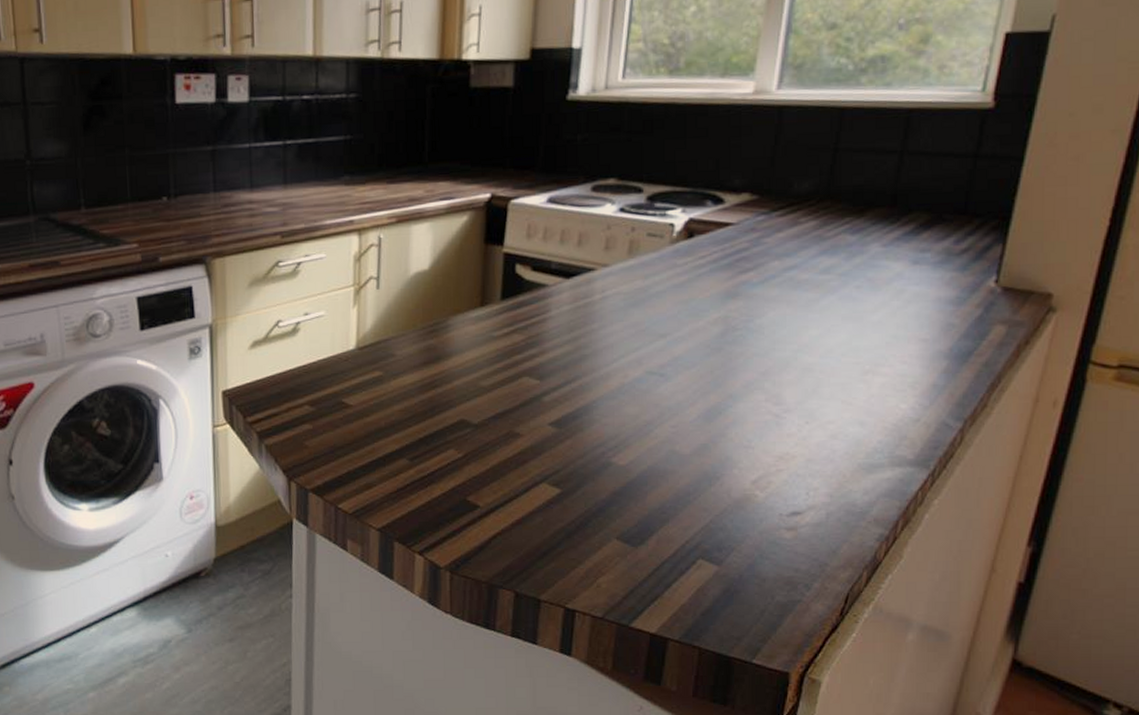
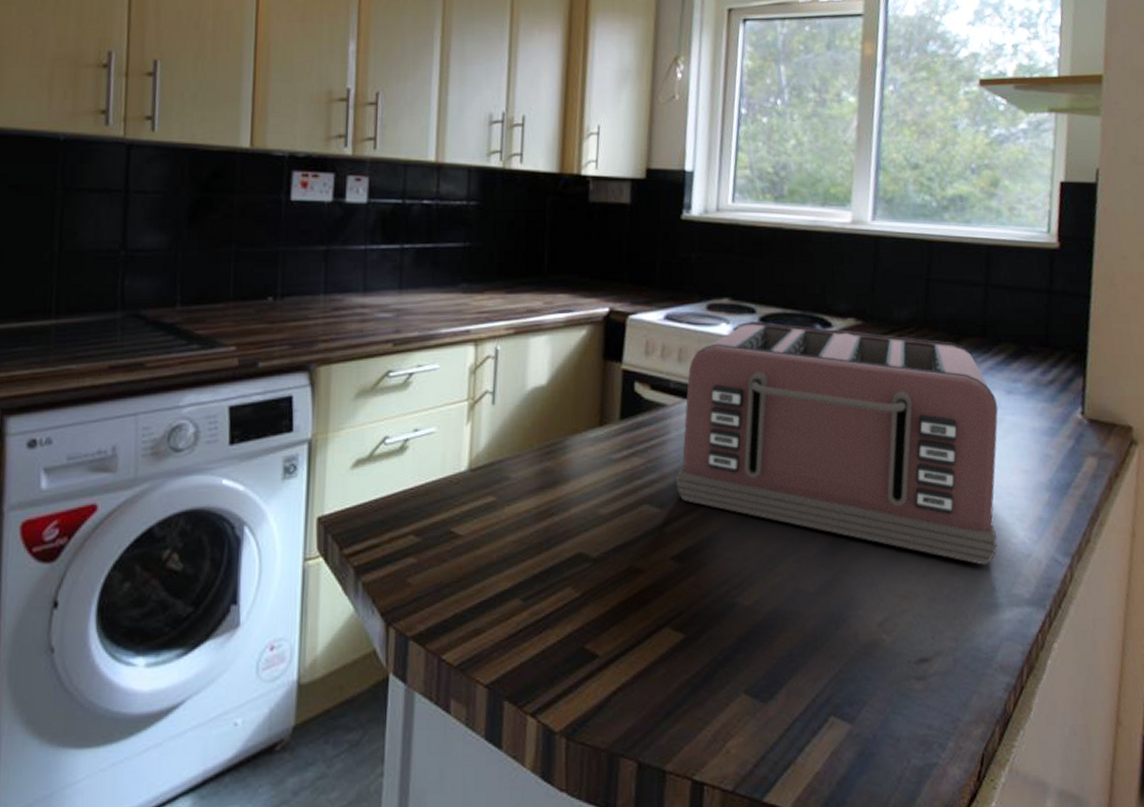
toaster: none [556,200,901,430] -> present [676,321,999,566]

